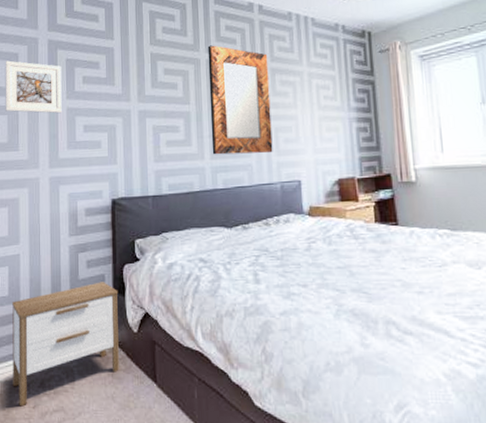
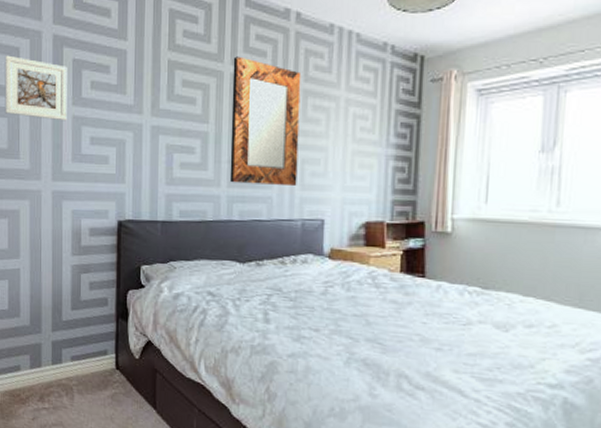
nightstand: present [11,282,119,407] -> none [11,305,121,417]

